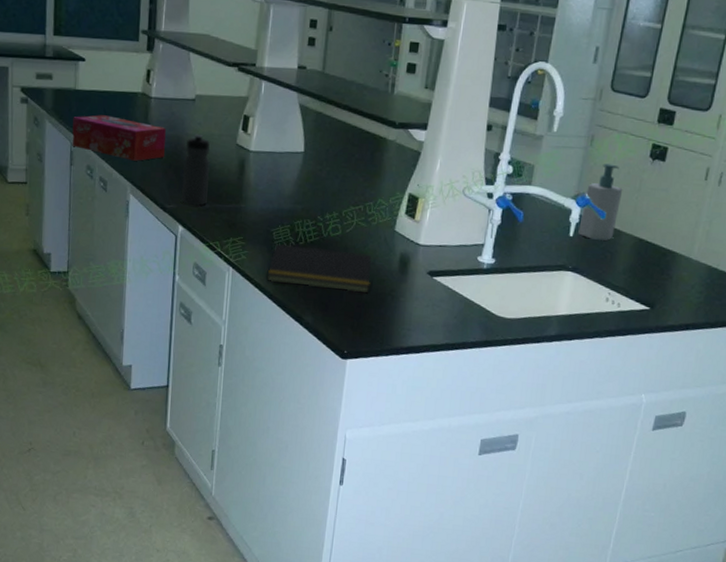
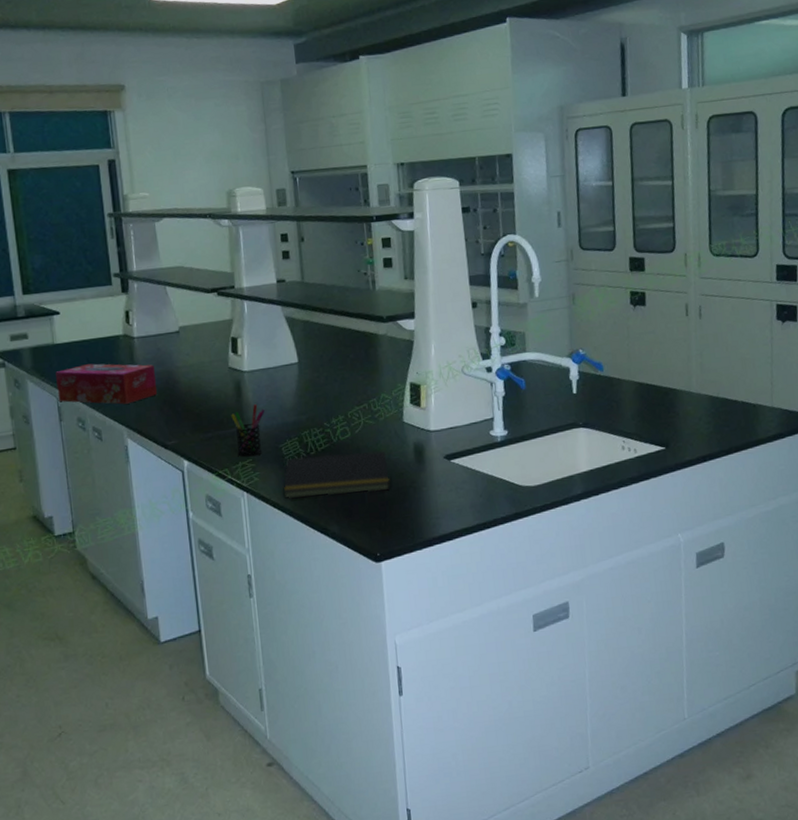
water bottle: present [181,133,211,207] -> none [176,364,209,437]
pen holder: none [230,184,263,235] -> present [231,403,265,458]
soap bottle: present [578,163,623,241] -> none [579,317,615,393]

